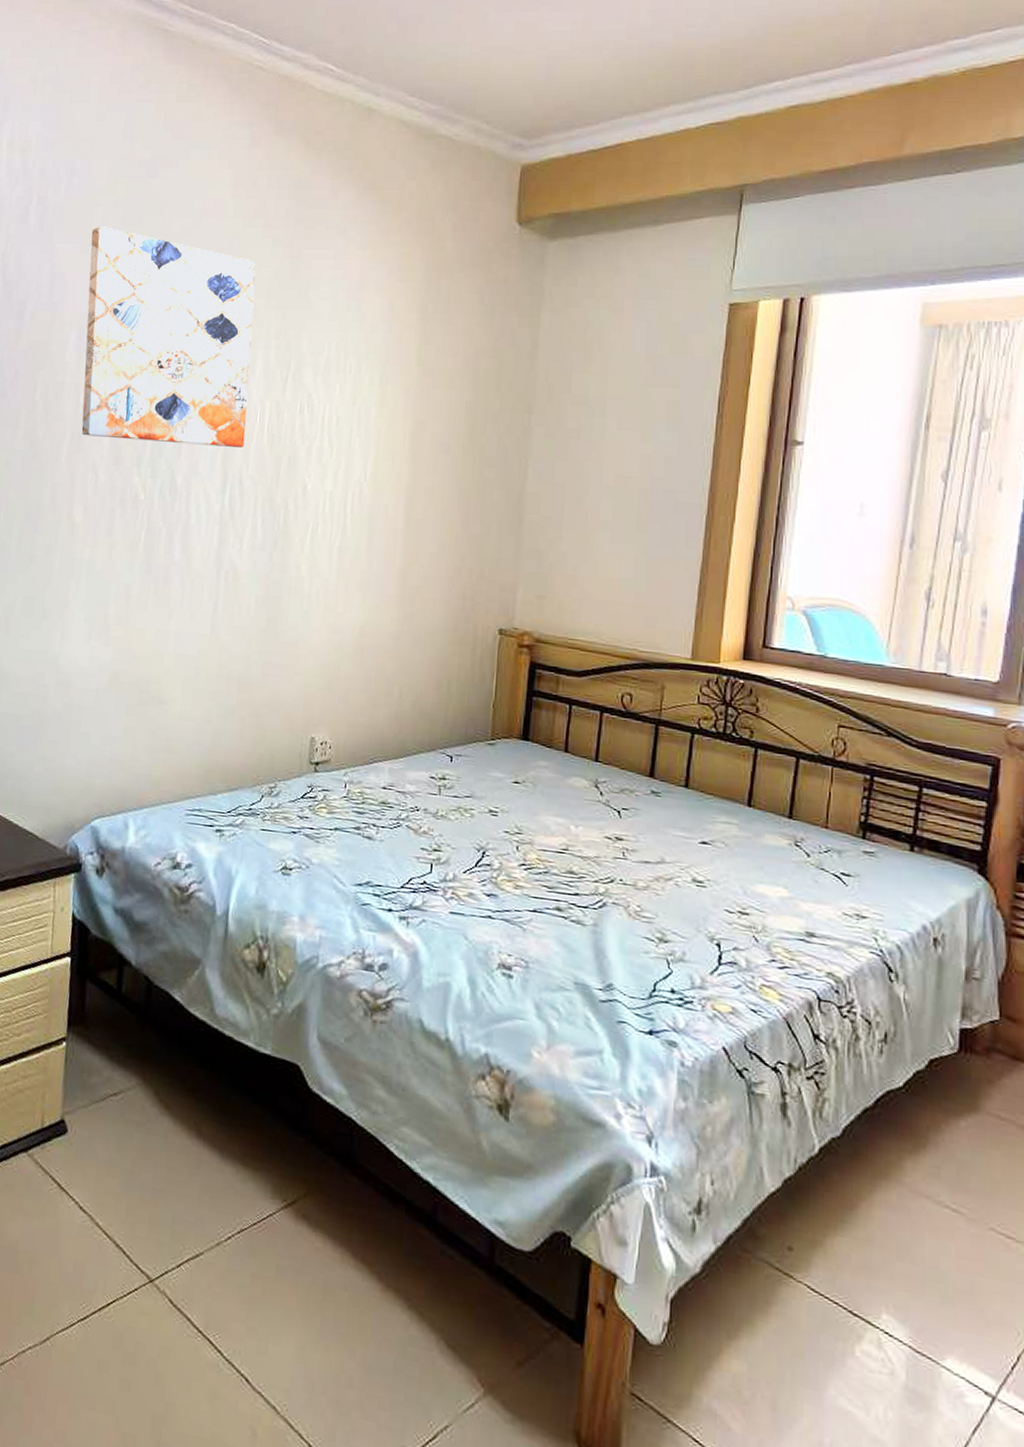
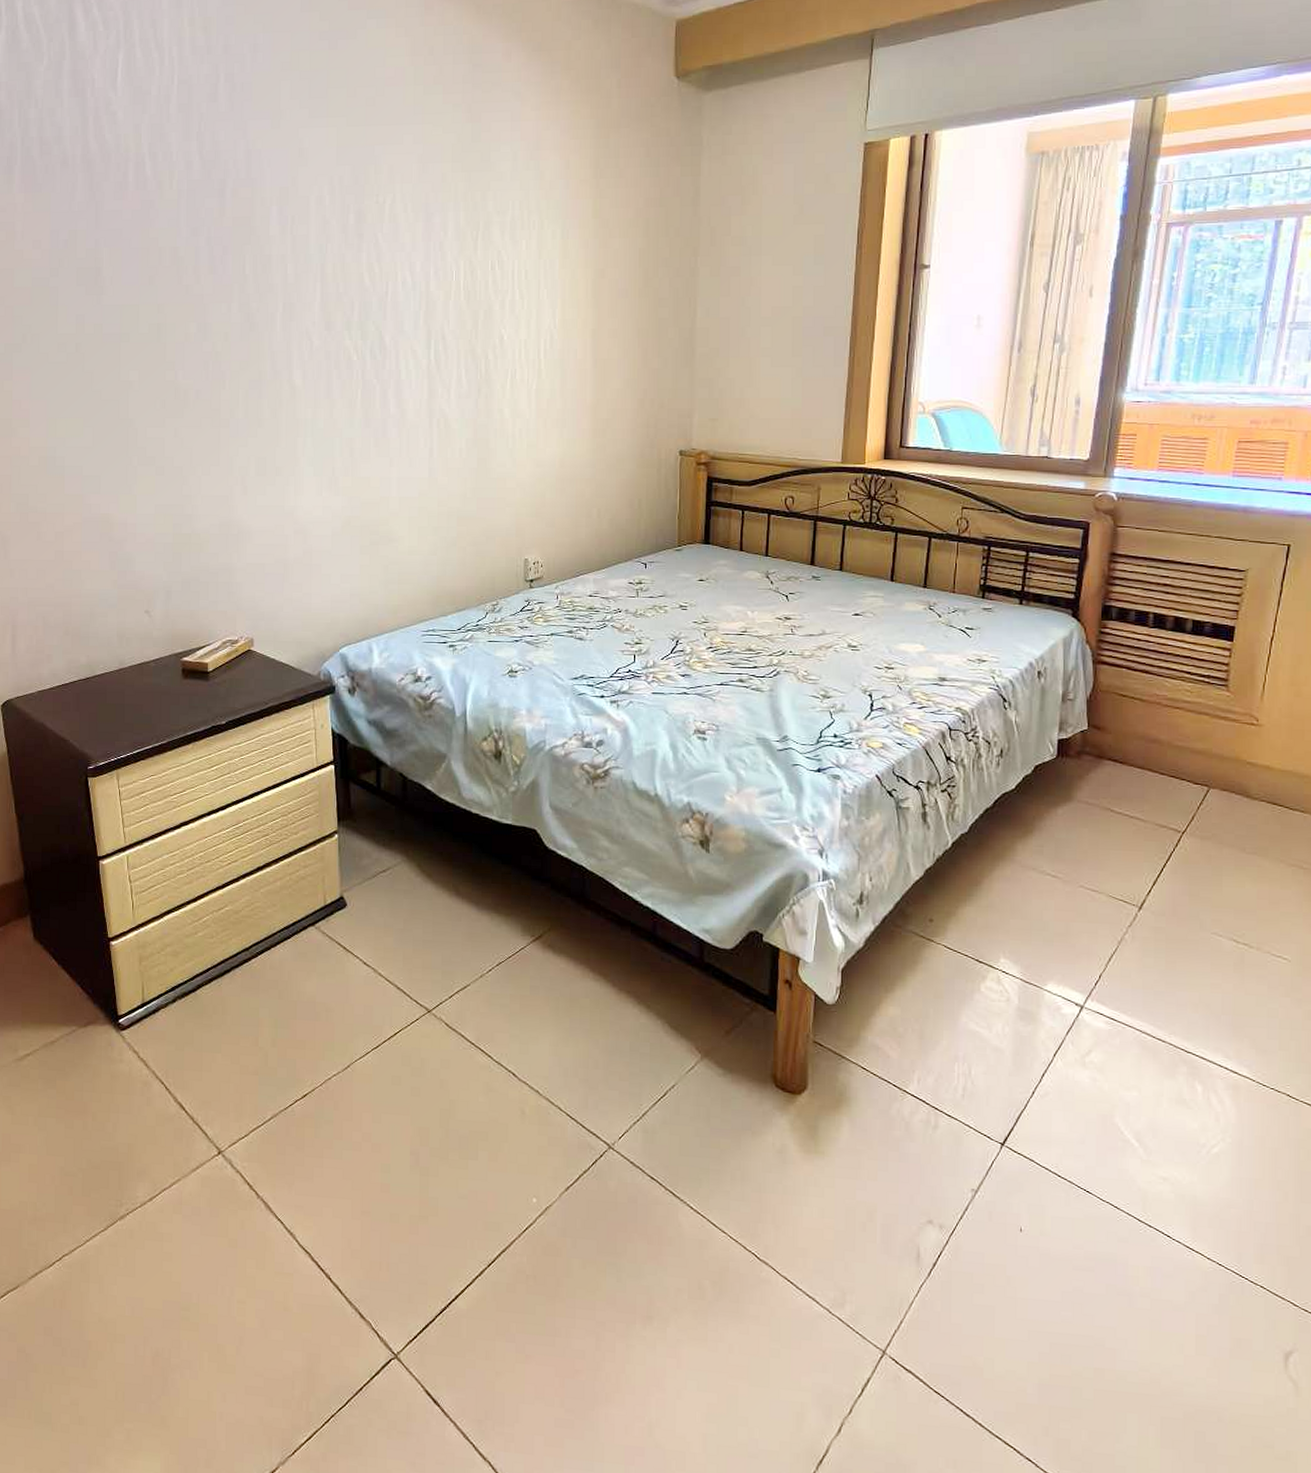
wall art: present [81,227,256,448] -> none [280,101,444,306]

